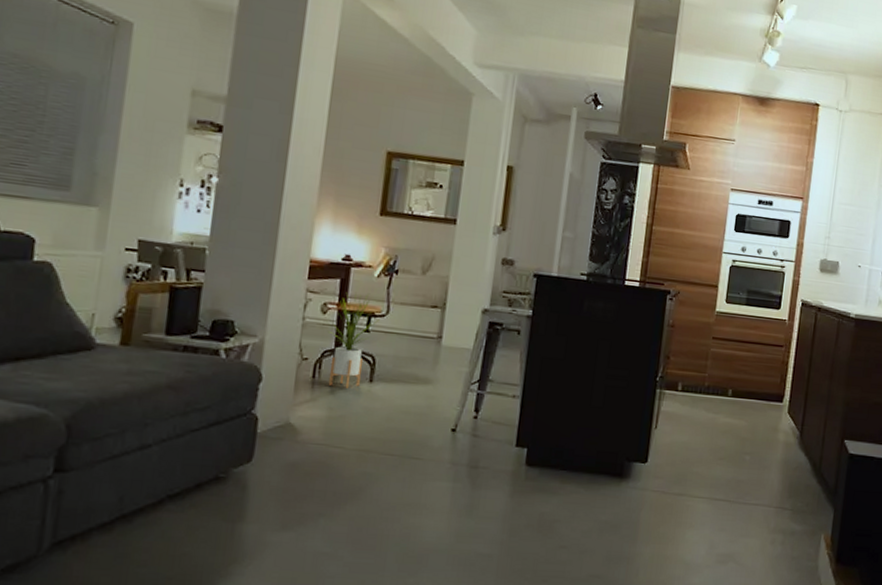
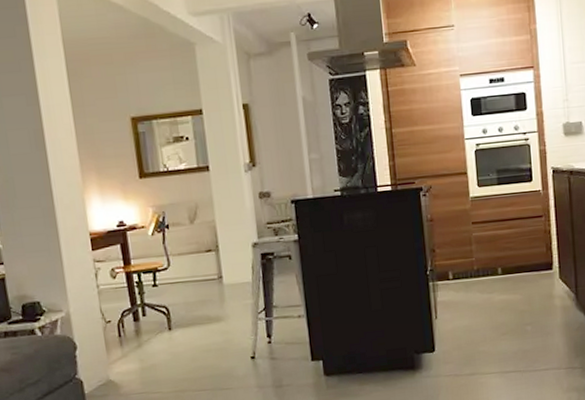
house plant: present [326,292,380,388] -> none [118,251,164,341]

